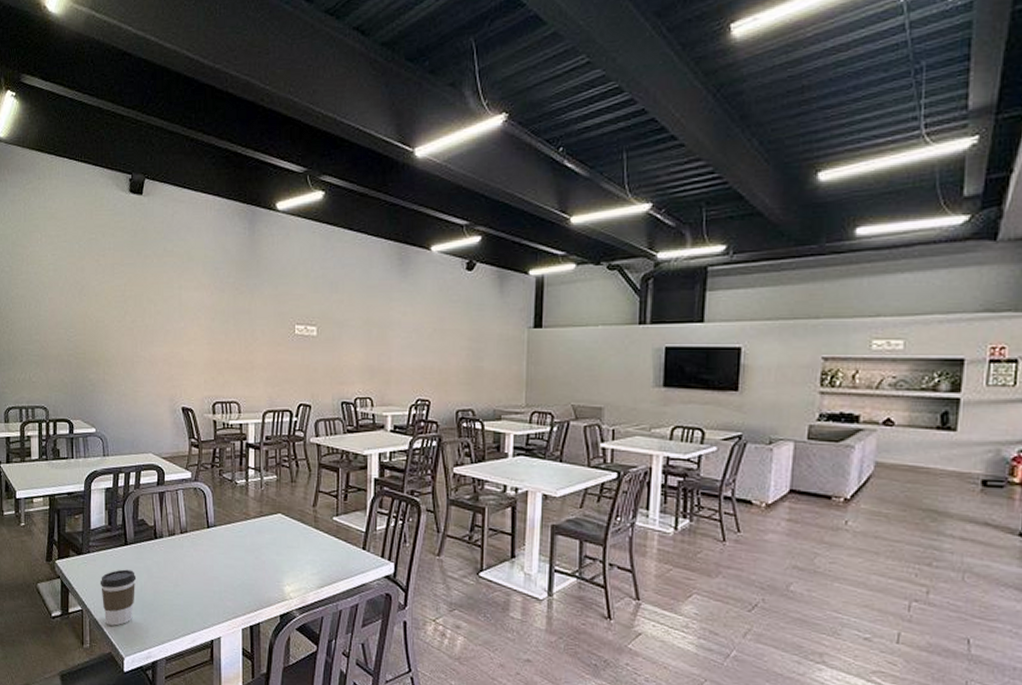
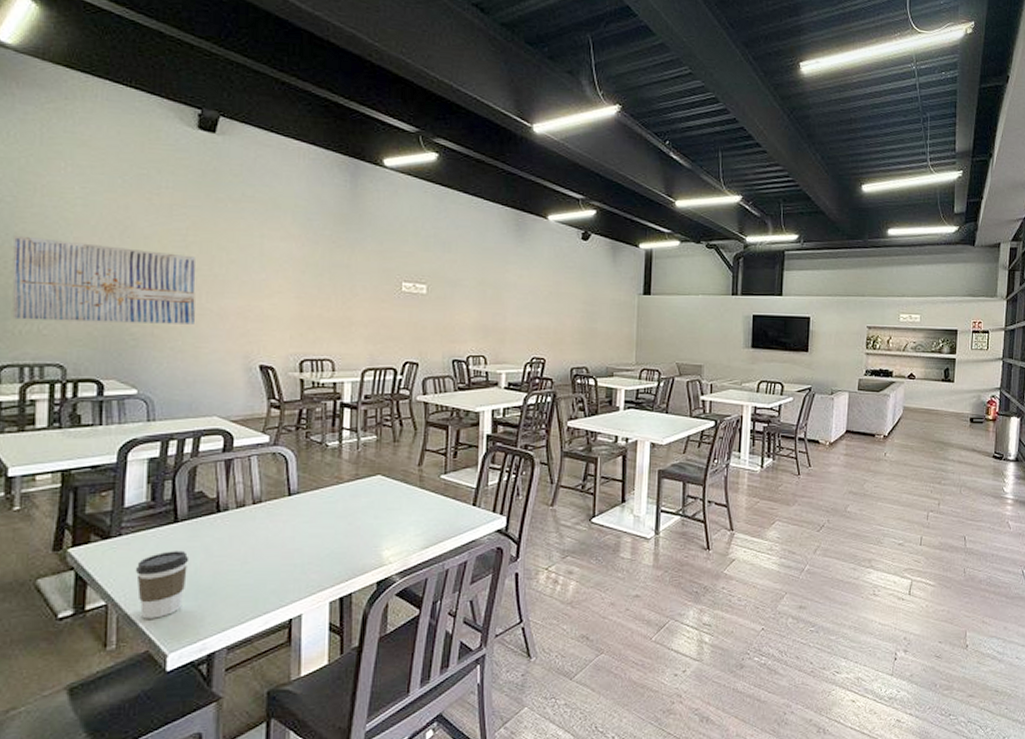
wall art: none [12,299,133,371] -> present [12,235,197,324]

